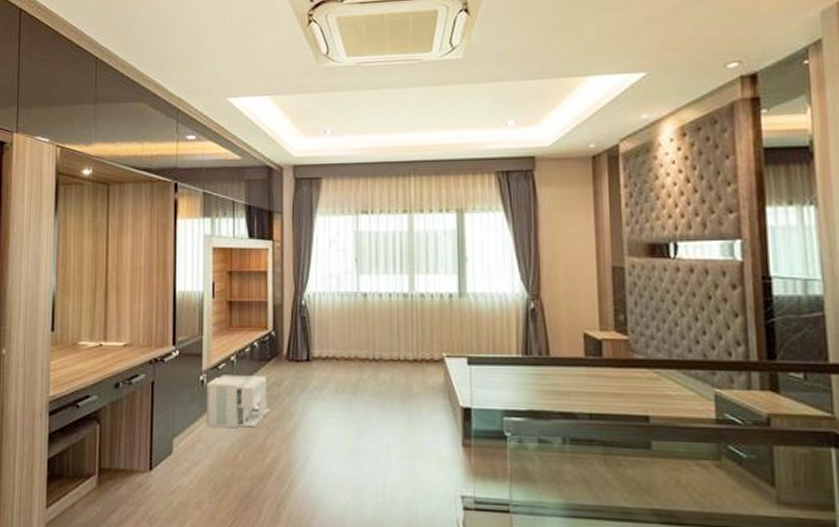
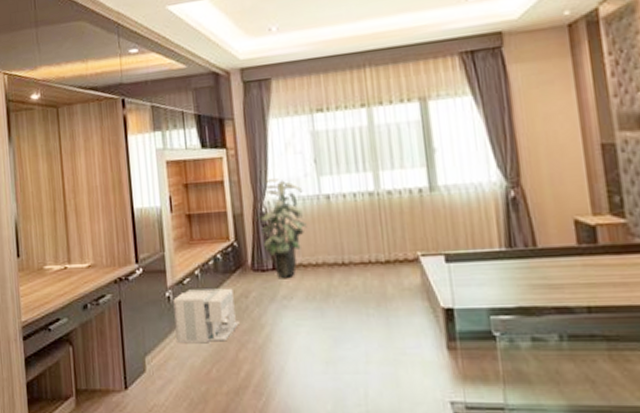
indoor plant: none [294,272,343,369] -> present [255,177,307,278]

